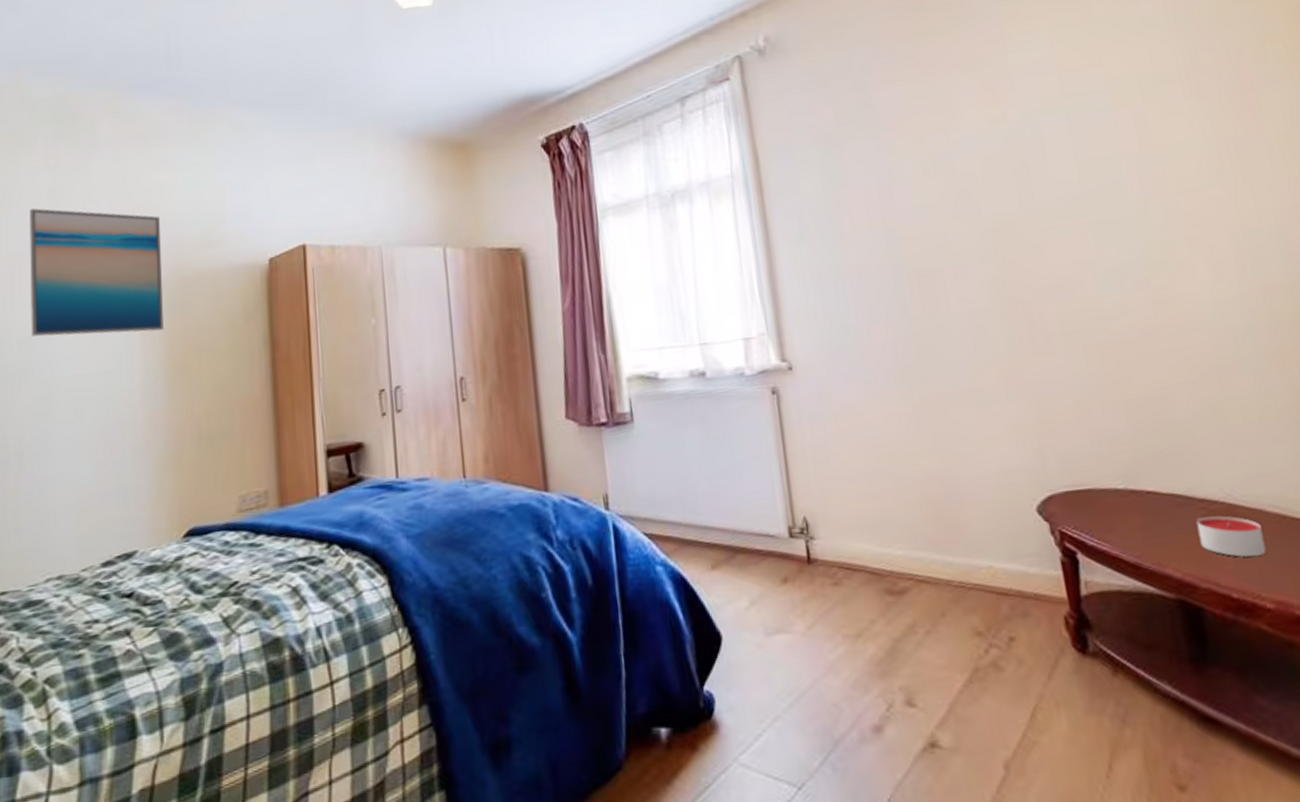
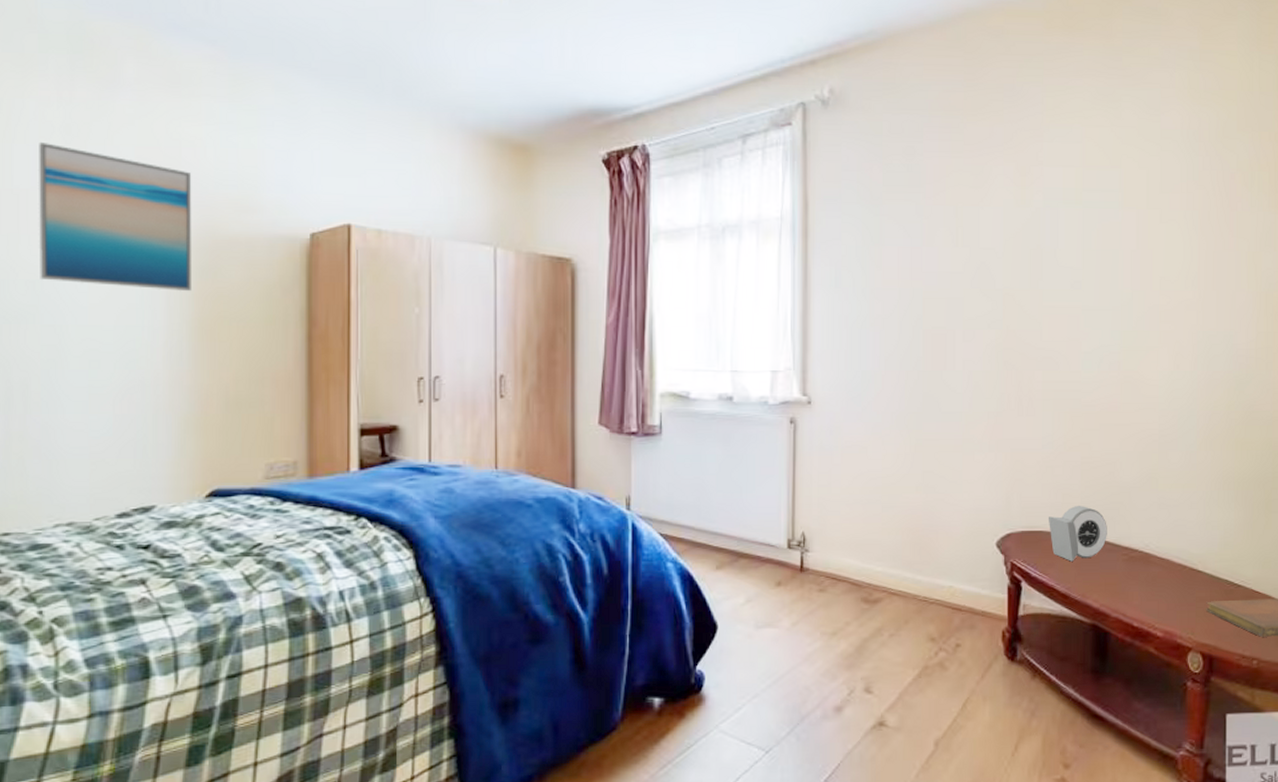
alarm clock: none [1094,453,1175,523] -> present [1048,506,1107,562]
candle: present [1196,515,1266,557] -> none [1118,562,1166,595]

